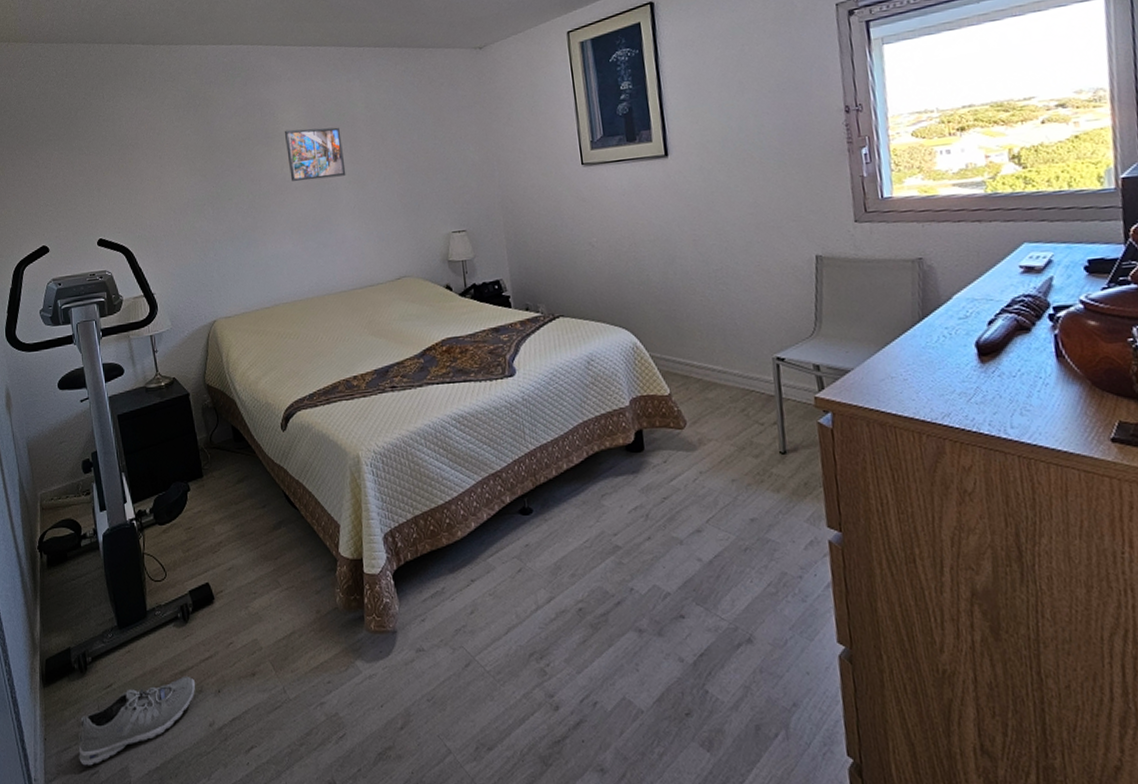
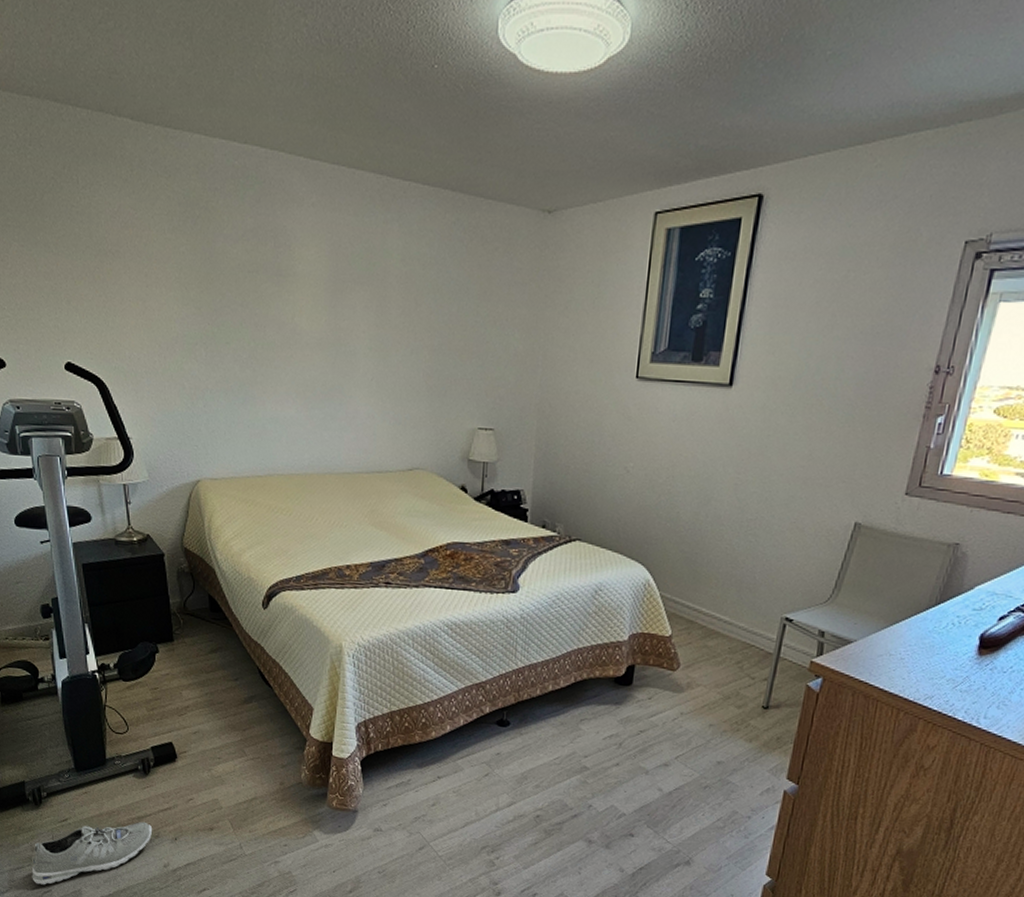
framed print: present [285,127,346,181] -> none [301,270,368,340]

